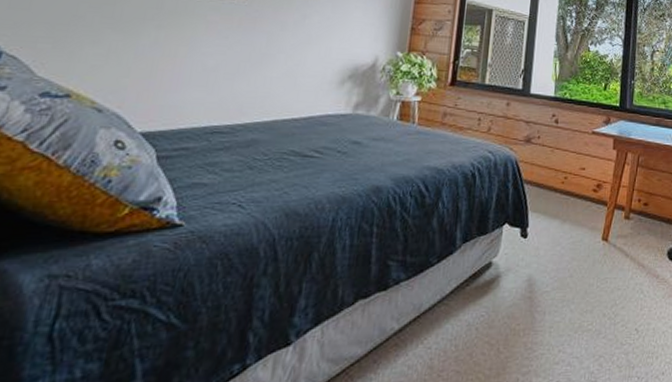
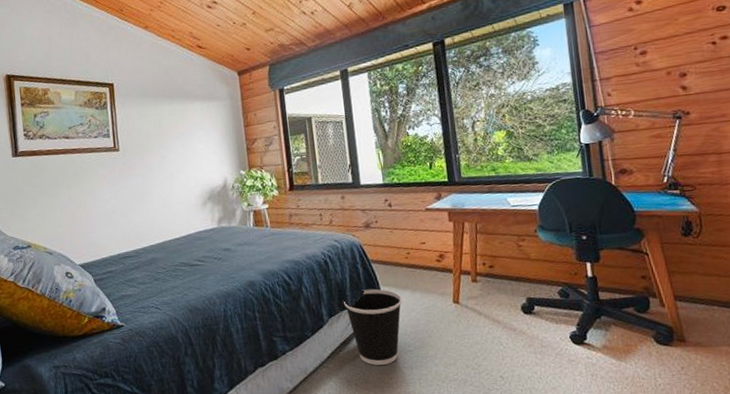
wastebasket: none [484,213,549,307] -> present [344,289,402,366]

